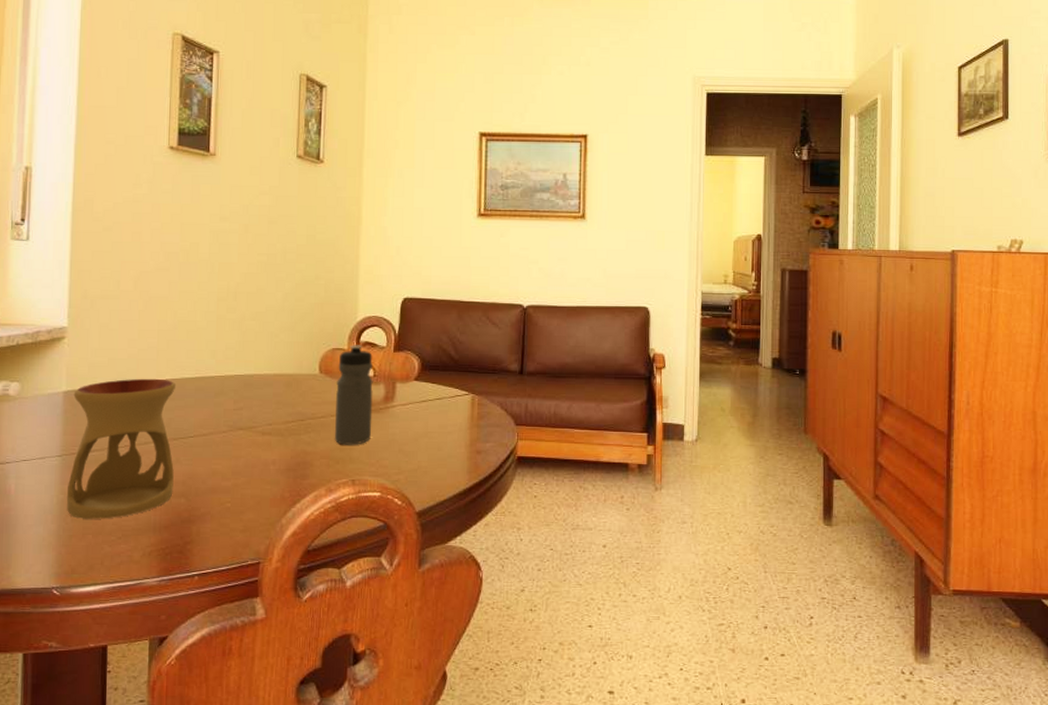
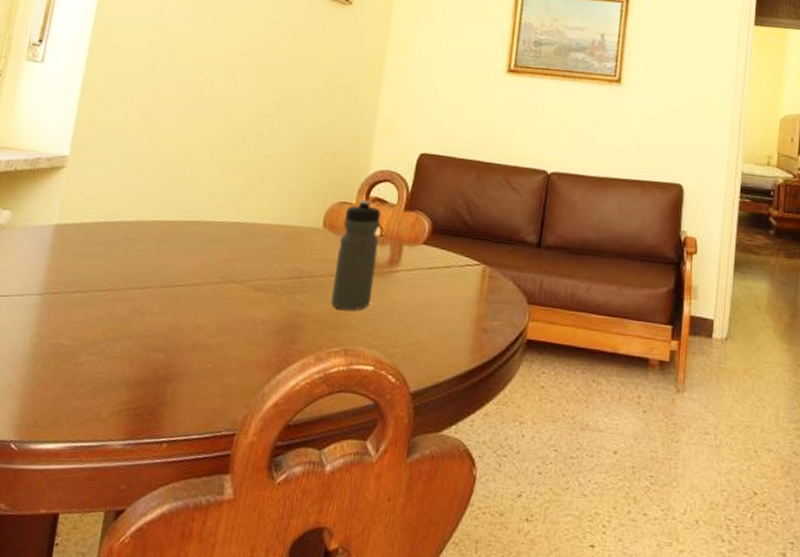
oil burner: present [66,378,177,519] -> none [39,216,172,369]

